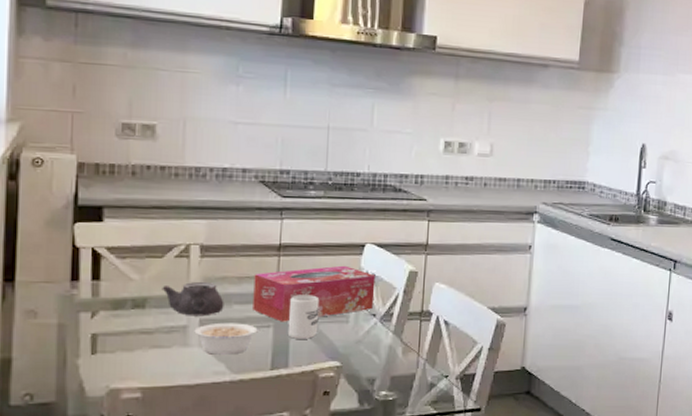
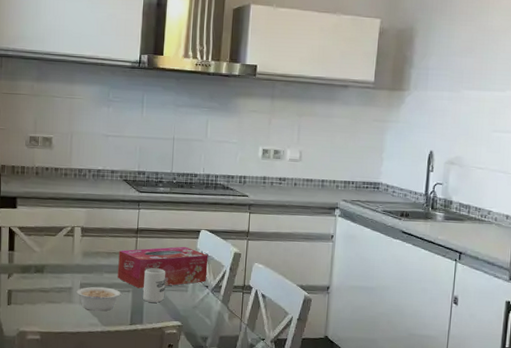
teapot: present [162,281,224,317] -> none [55,254,98,281]

